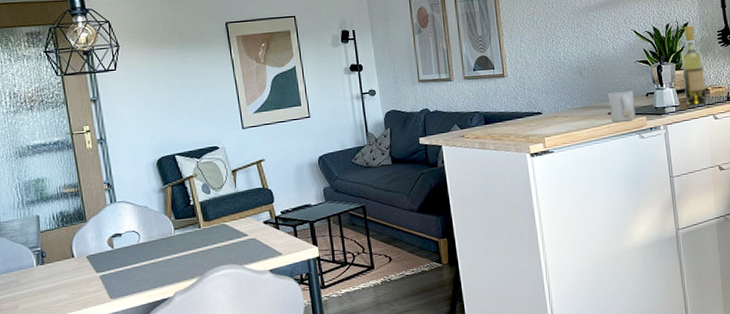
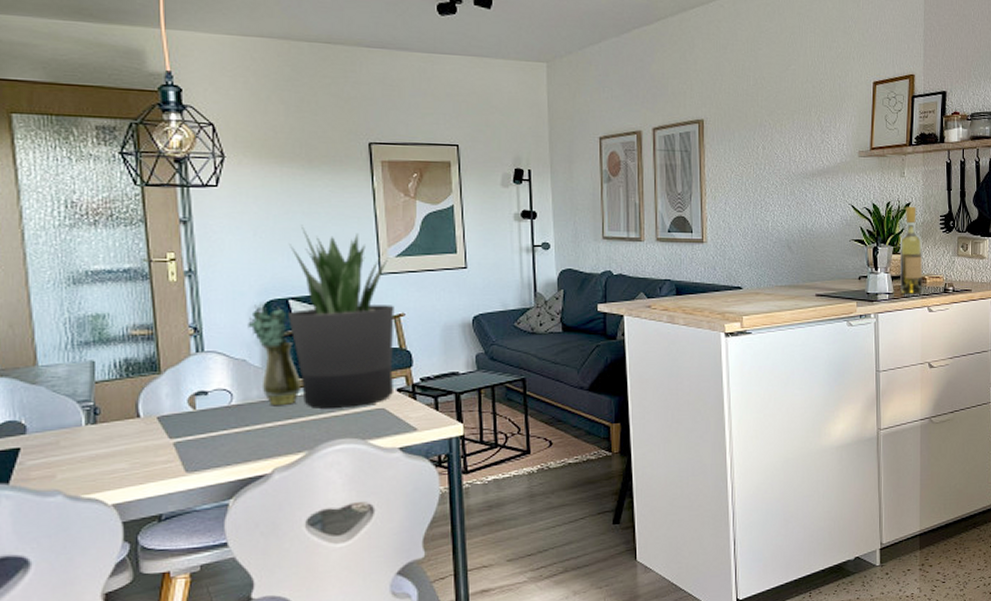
vase: none [146,161,190,242] -> present [248,305,300,406]
planter: none [171,94,261,242] -> present [288,224,394,408]
mug: present [608,90,636,123] -> none [818,271,845,307]

